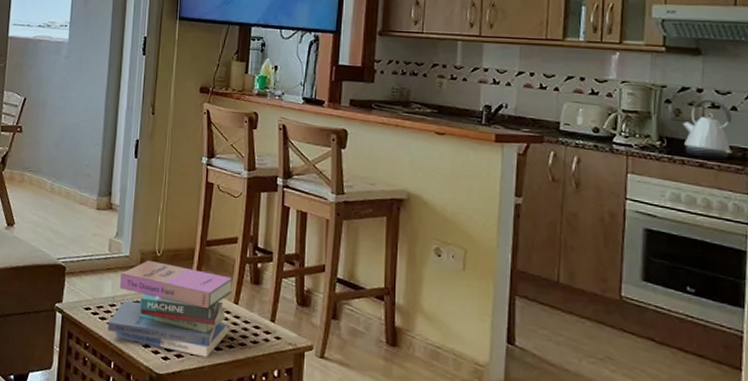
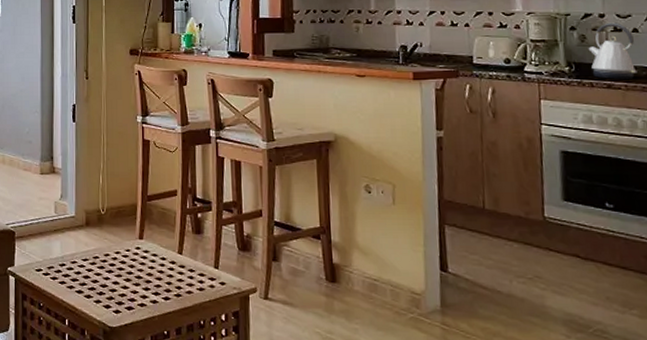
books: present [107,259,233,358] -> none [59,218,176,308]

